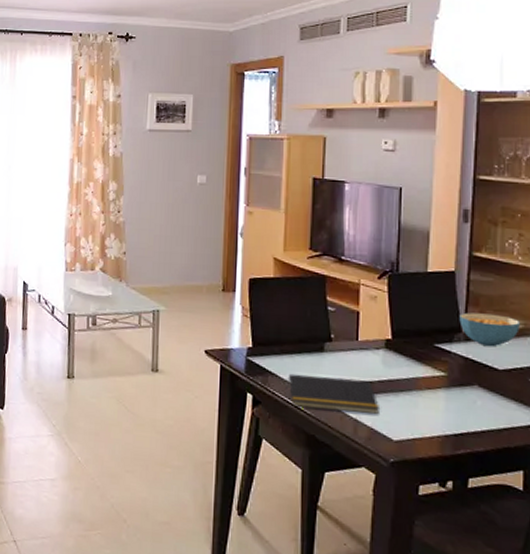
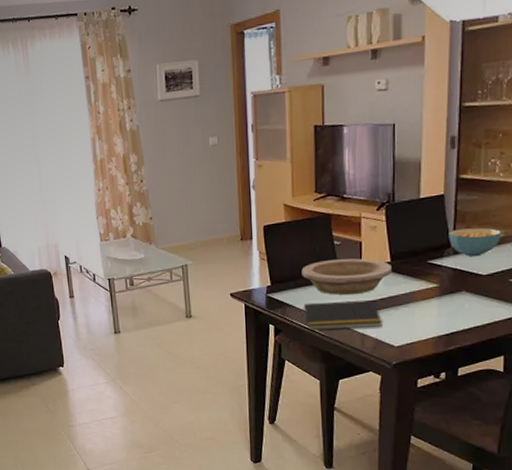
bowl: none [289,327,392,372] -> present [301,258,392,295]

